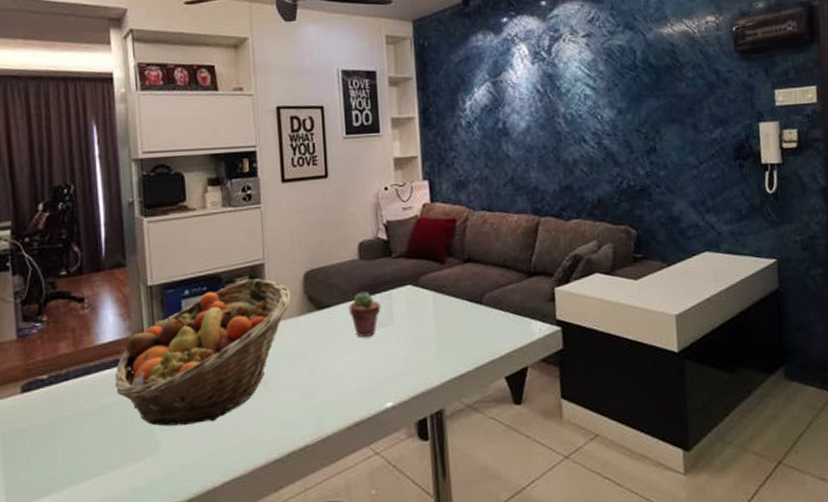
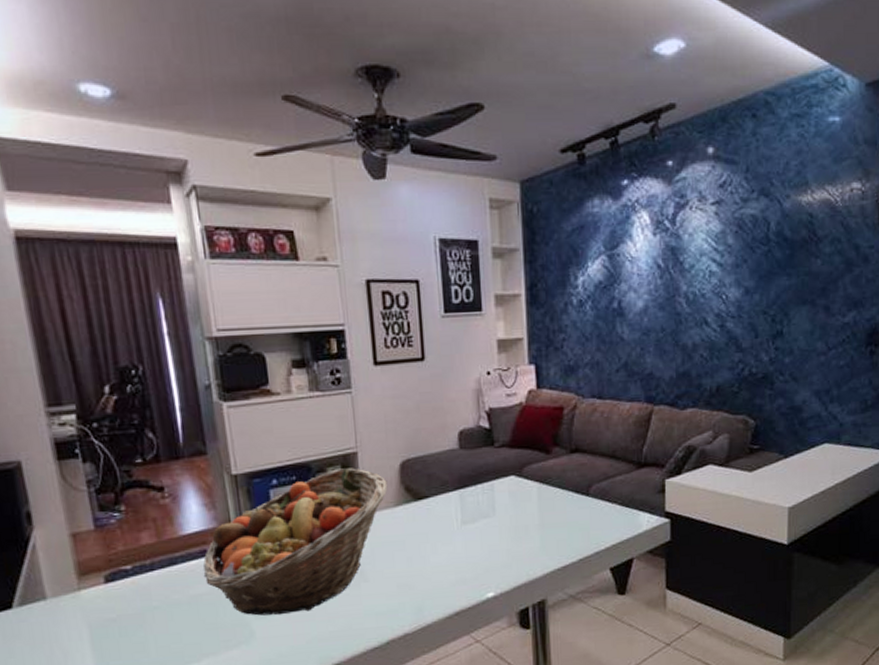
potted succulent: present [349,292,381,337] -> none [448,482,482,529]

